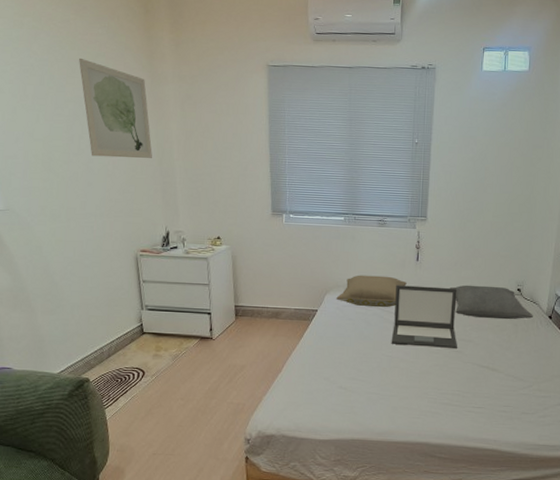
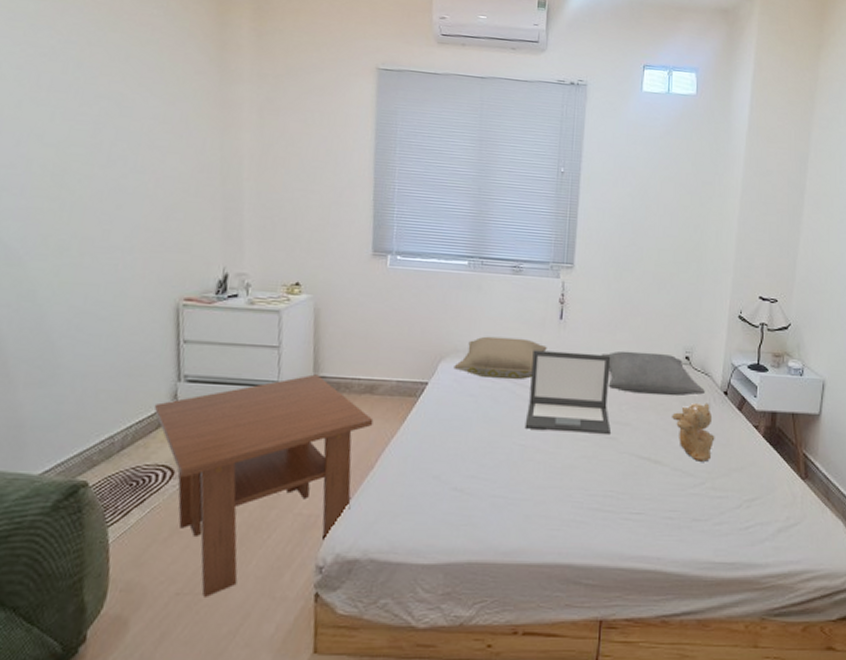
wall art: present [79,58,152,159] -> none [121,42,214,176]
coffee table: none [127,304,279,457] -> present [154,374,374,597]
teddy bear: none [506,325,541,370] -> present [672,403,715,462]

